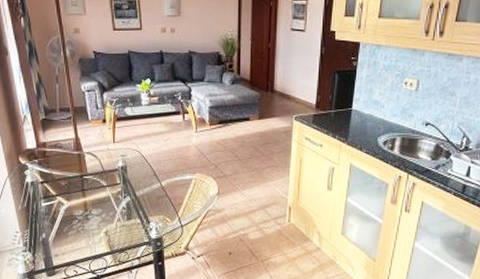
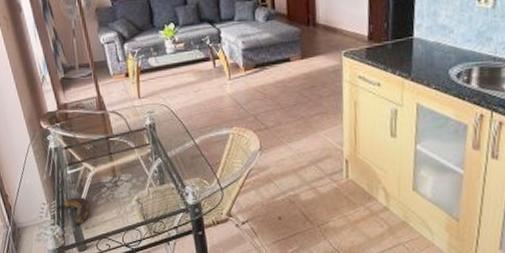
banana: none [27,227,61,253] -> present [54,197,91,226]

